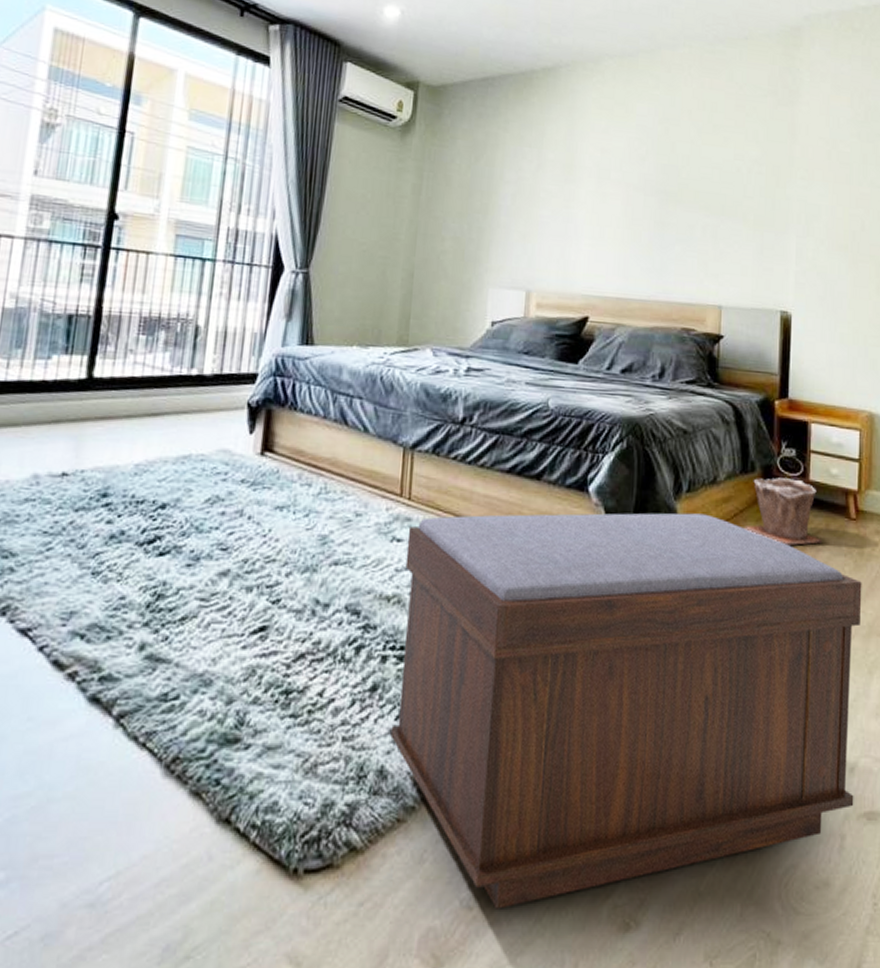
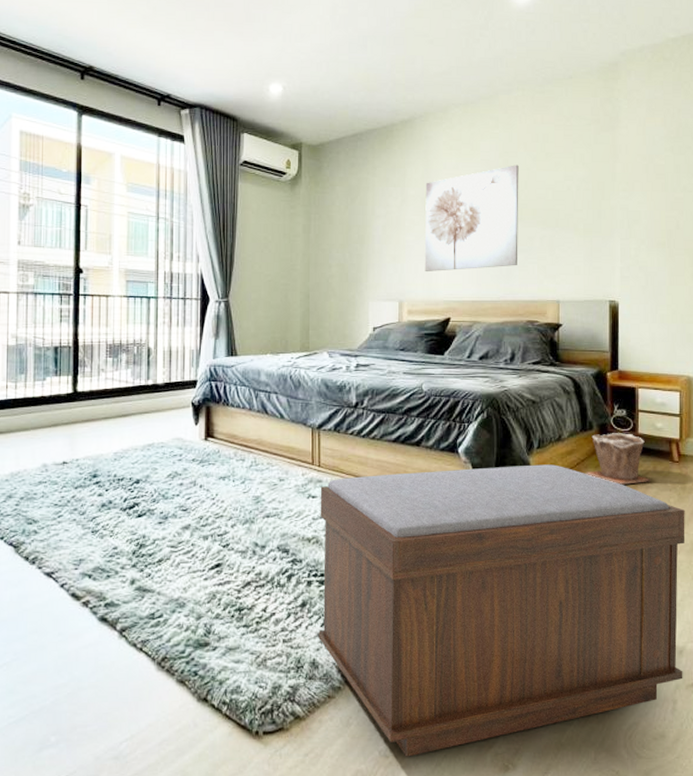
wall art: none [560,135,681,259] -> present [424,165,519,271]

